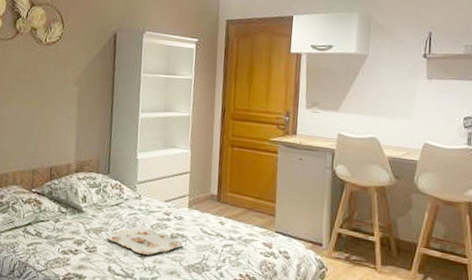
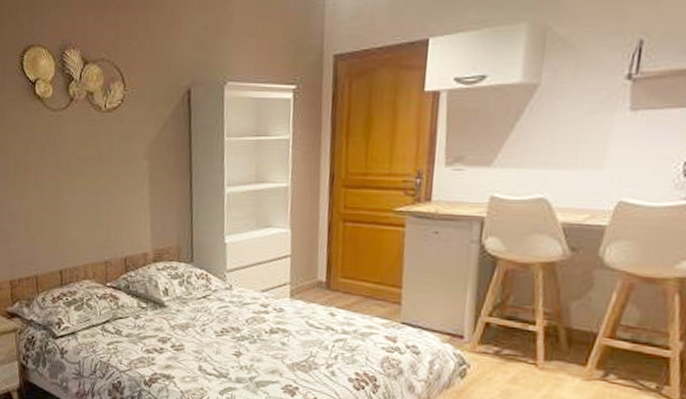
serving tray: present [106,228,183,256] -> none [194,322,285,353]

